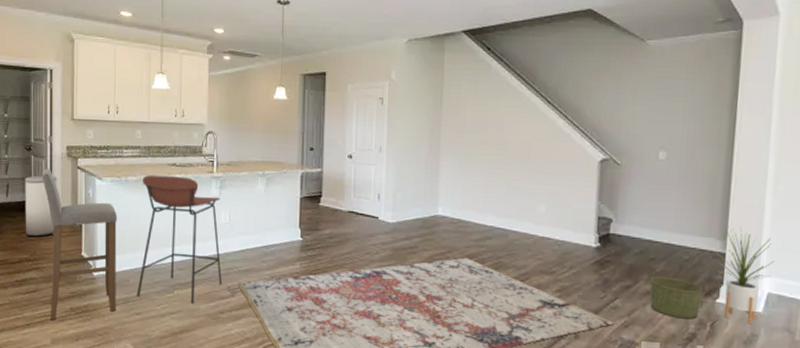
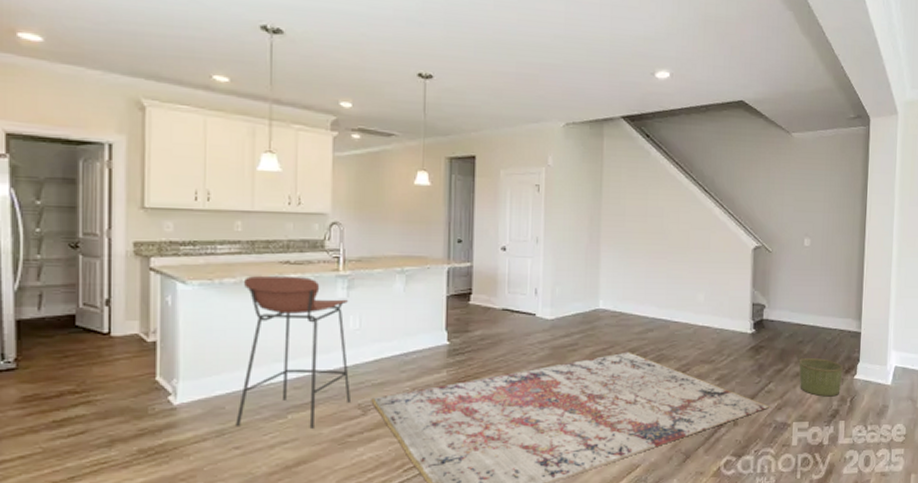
pedal bin: present [24,175,57,238] -> none [66,280,118,363]
bar stool: present [43,168,117,321] -> none [96,271,208,469]
house plant: present [716,226,775,325] -> none [853,307,899,397]

